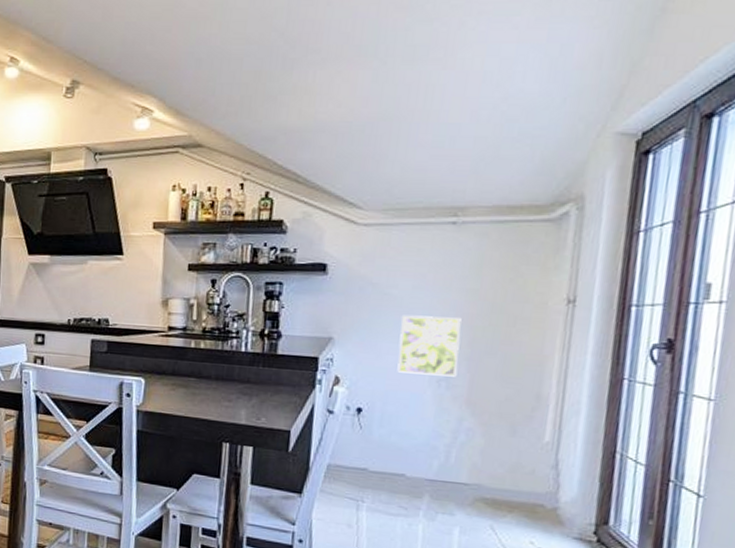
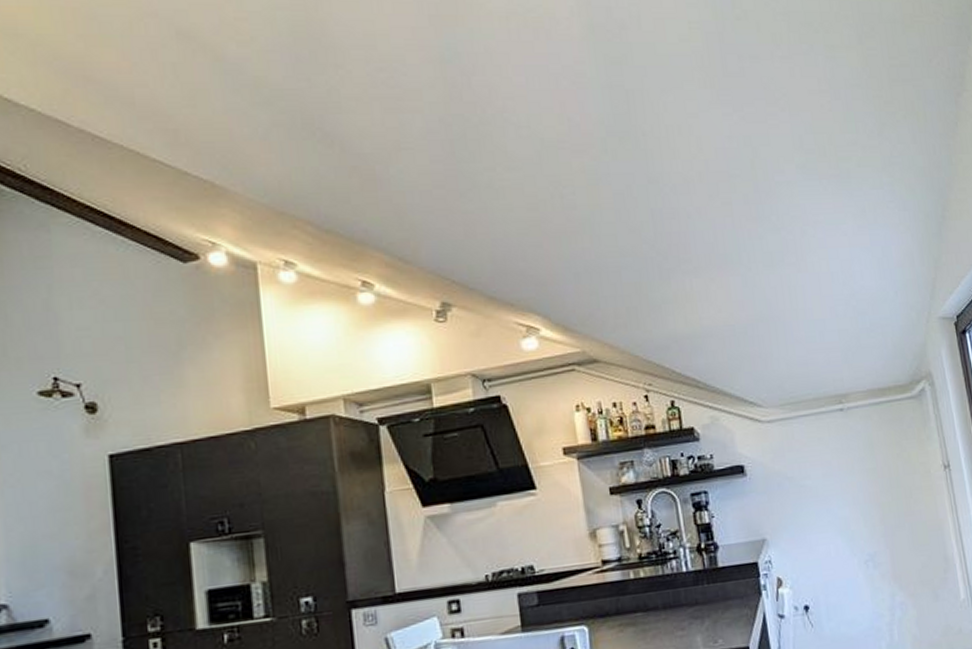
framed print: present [397,315,462,377] -> none [820,498,879,562]

